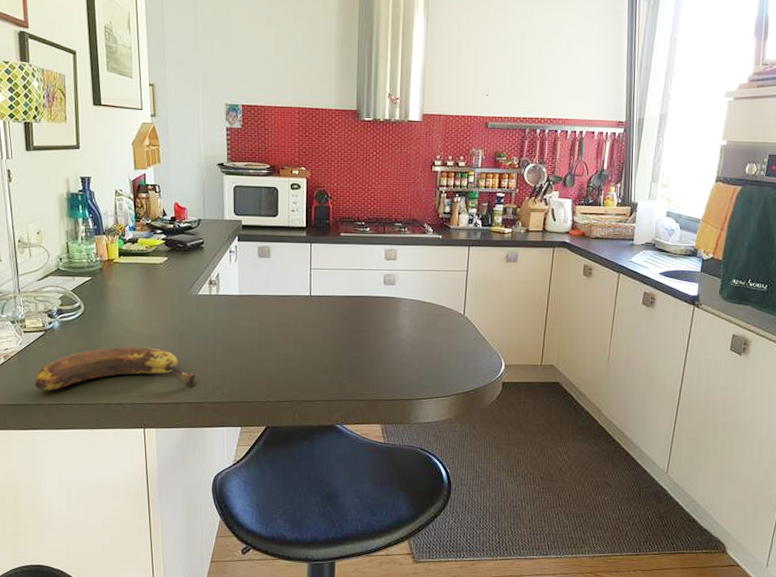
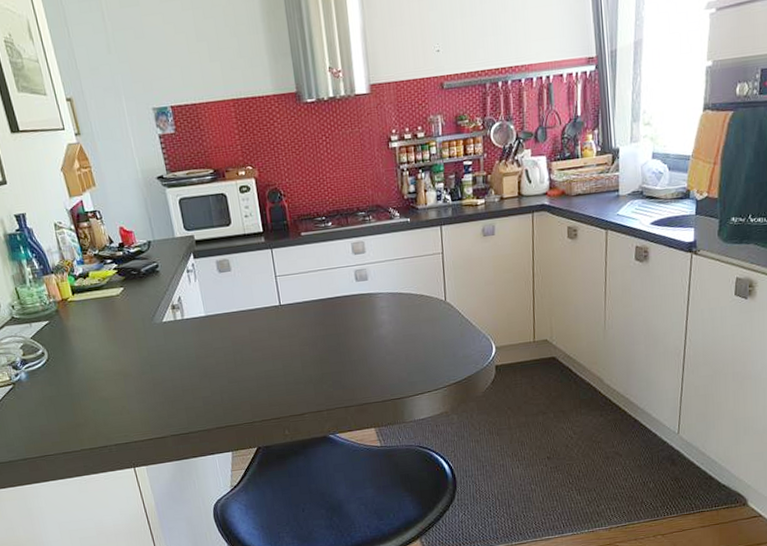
banana: present [35,347,197,391] -> none [13,384,179,445]

